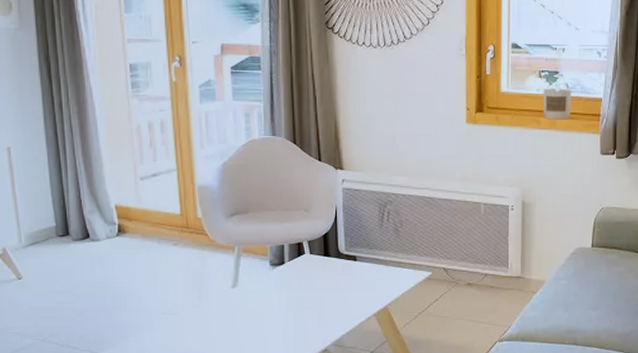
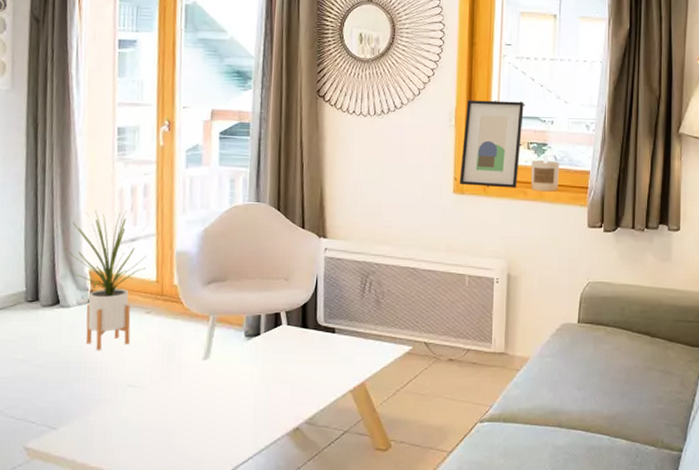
house plant: none [89,146,170,280] -> present [65,210,149,350]
picture frame: none [471,28,536,117] -> present [459,100,525,188]

